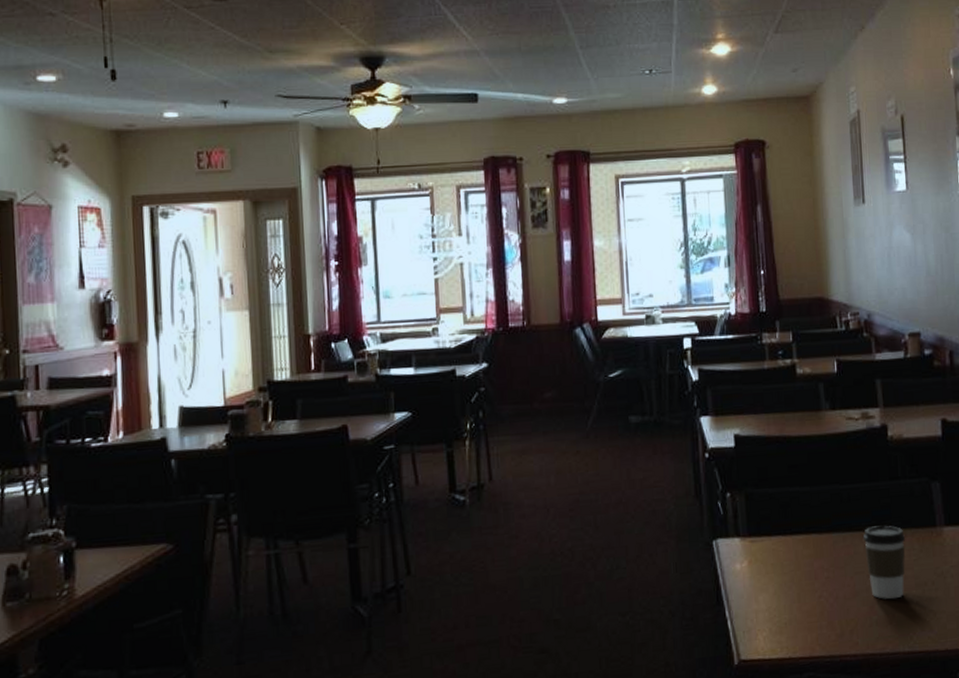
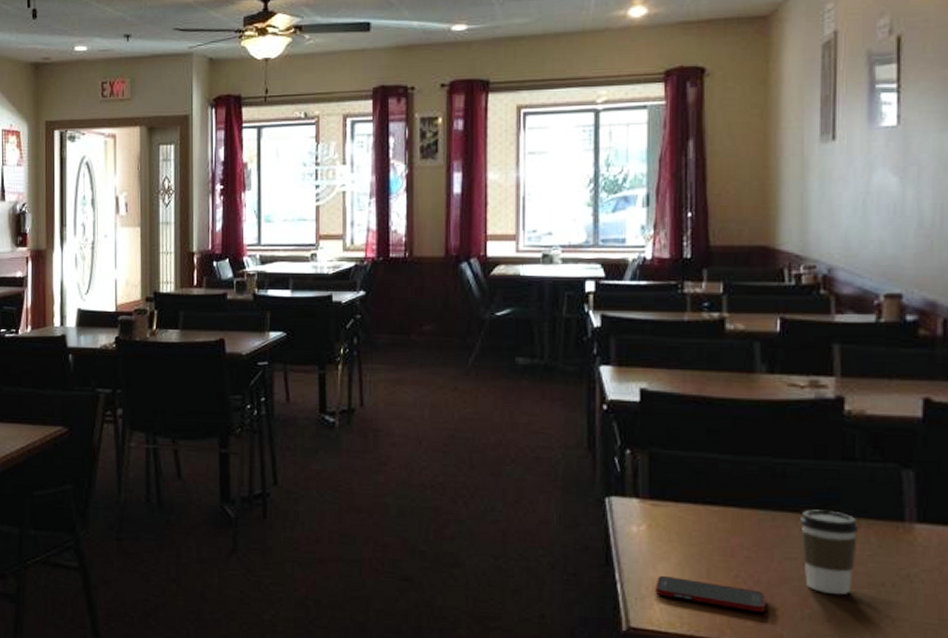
cell phone: none [758,605,844,627] -> present [655,575,765,612]

